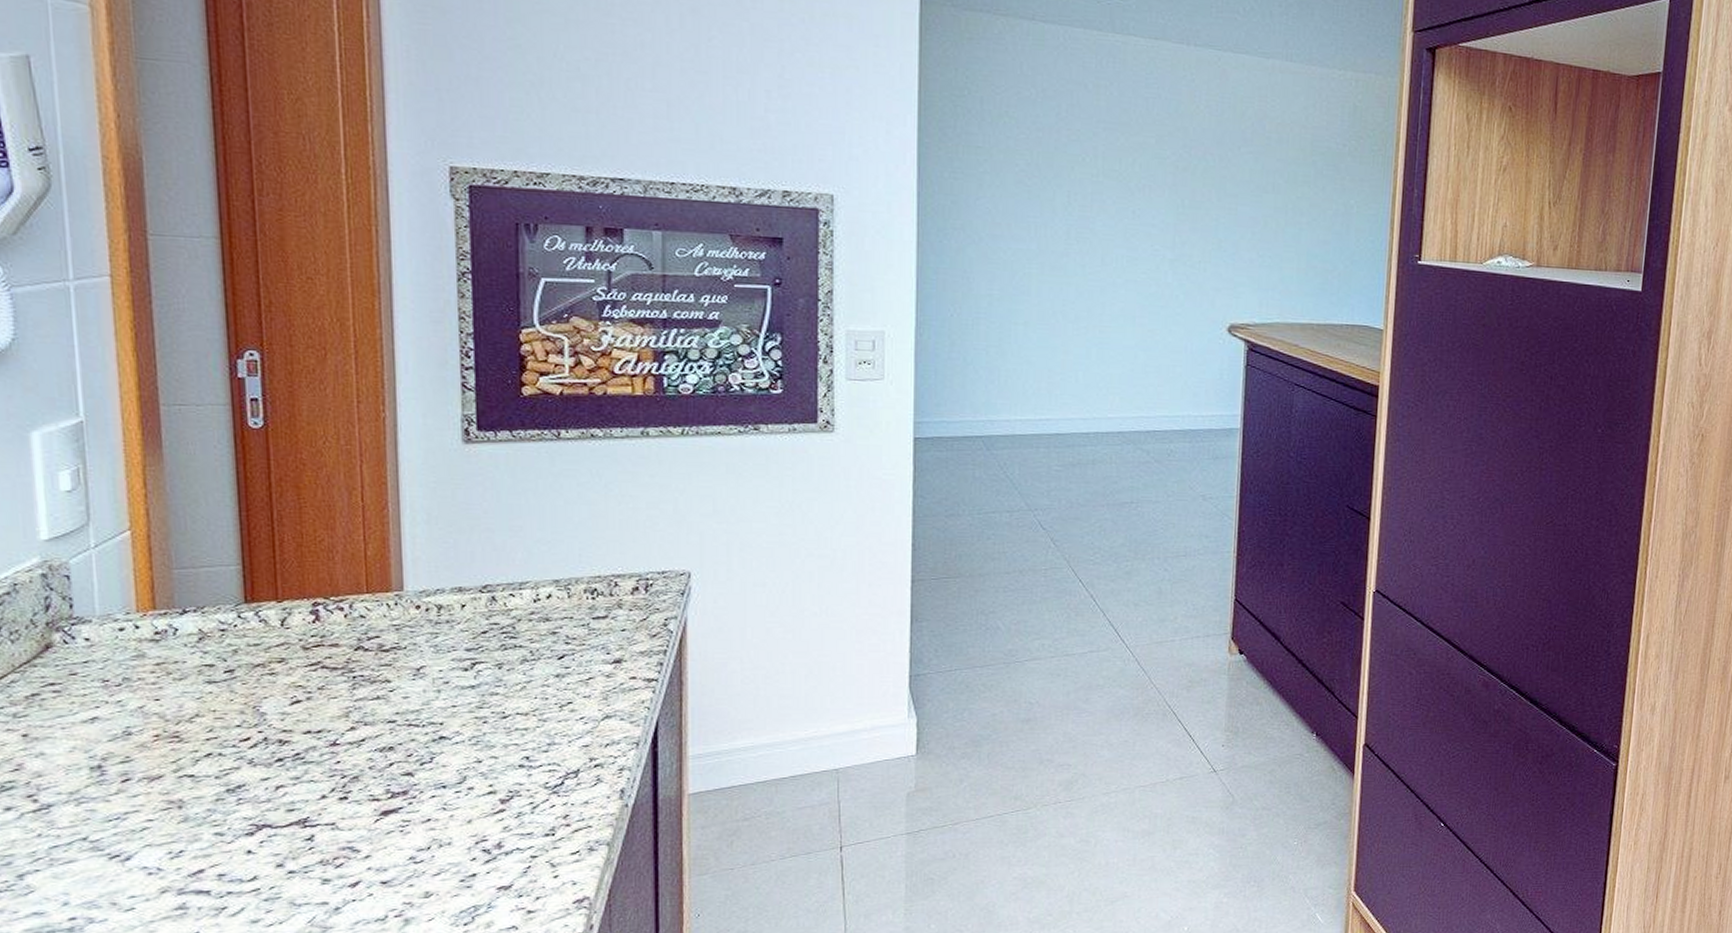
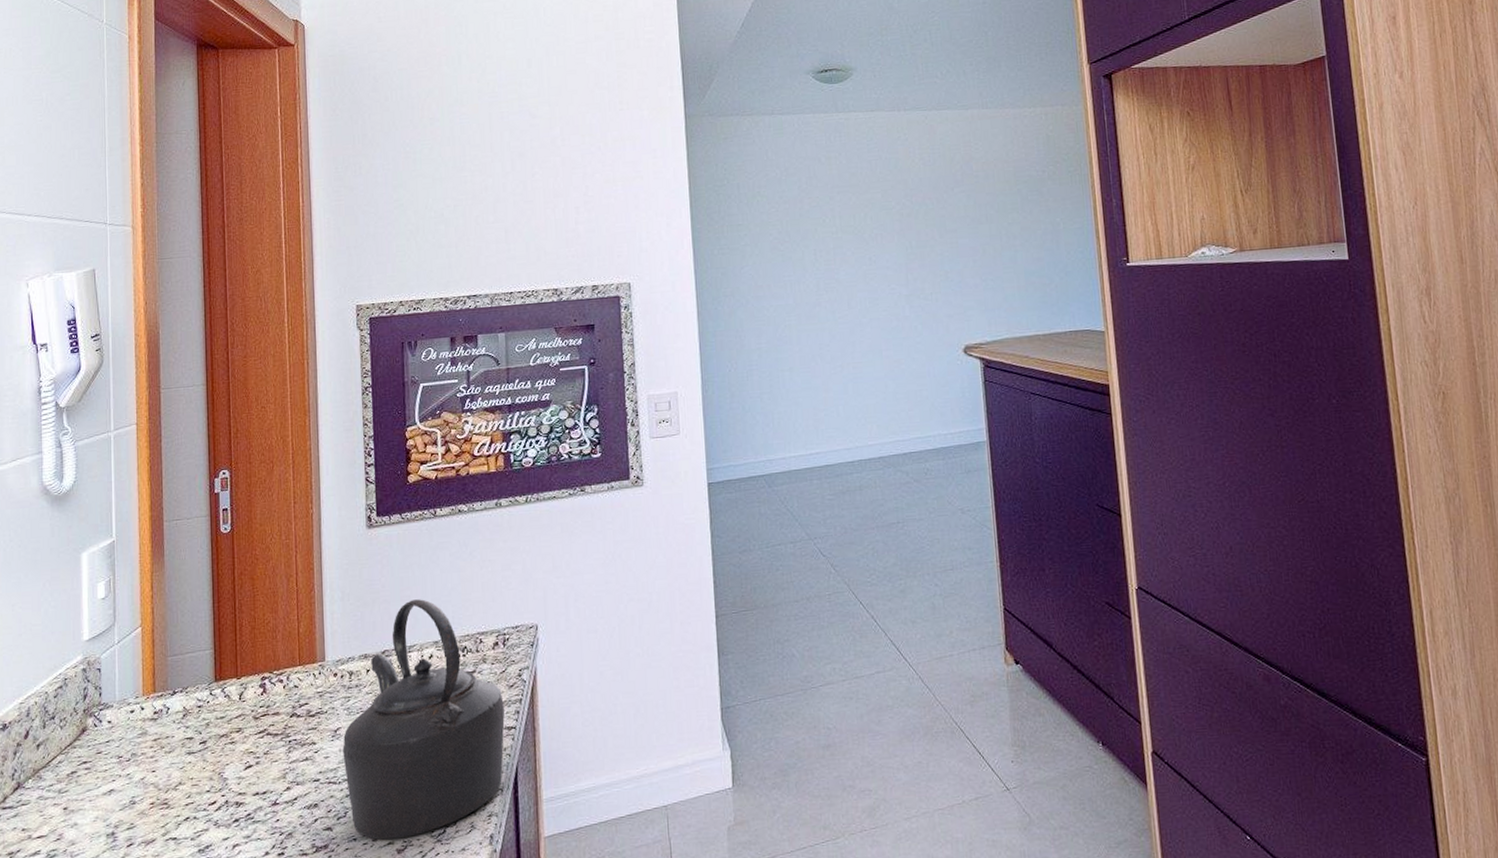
kettle: none [428,531,644,788] -> present [342,599,505,840]

